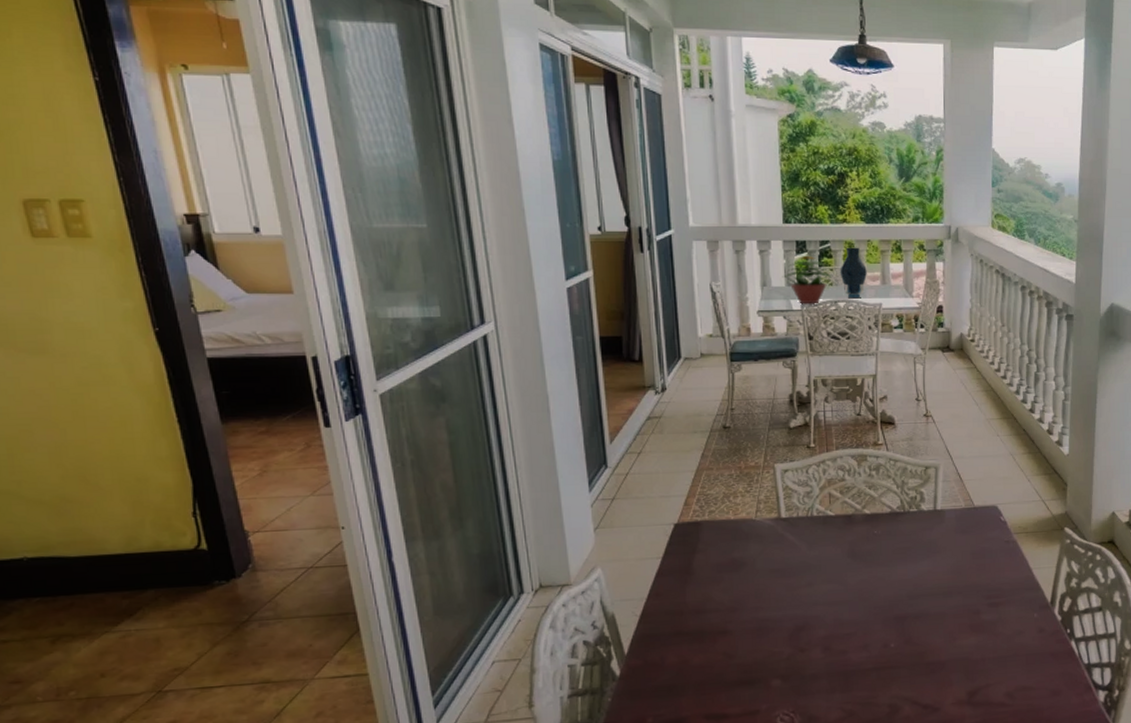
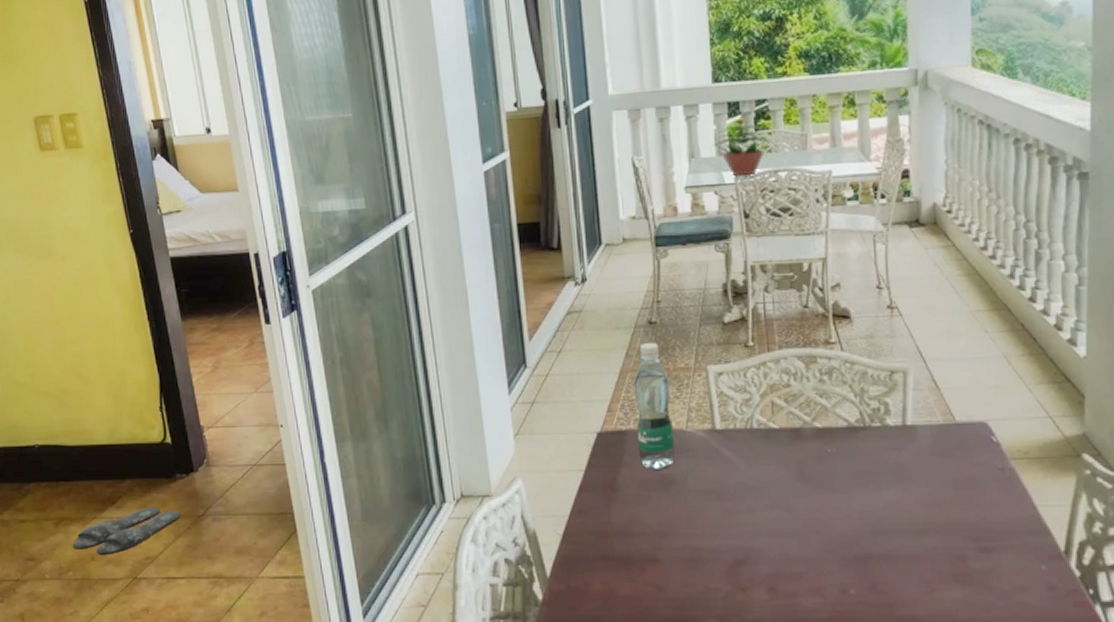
slippers: none [76,616,219,671] -> present [73,507,181,555]
bottle: none [708,444,745,554] -> present [633,342,675,469]
vase: present [840,247,867,299] -> none [779,104,813,167]

